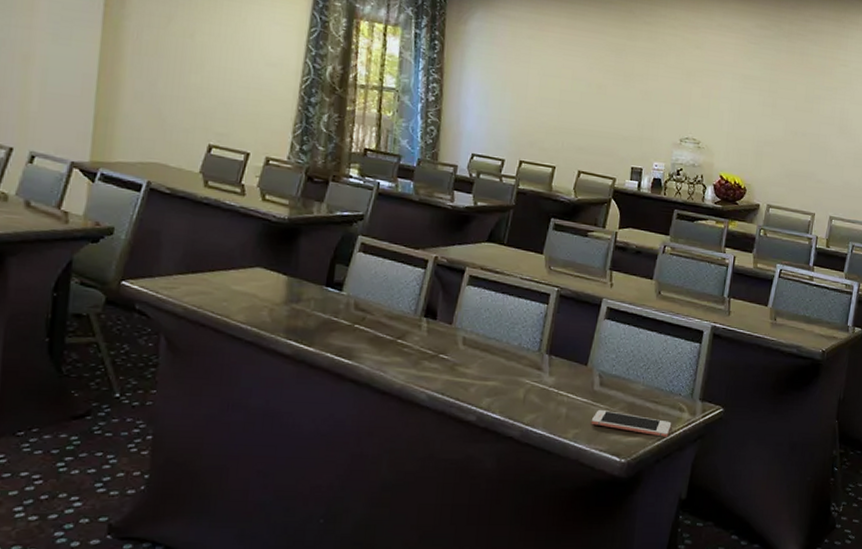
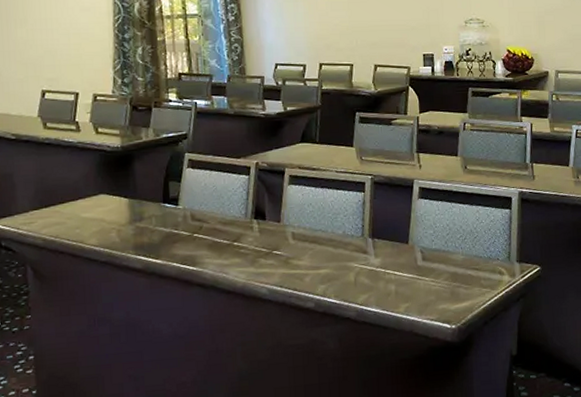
cell phone: present [591,410,672,437] -> none [419,282,494,301]

